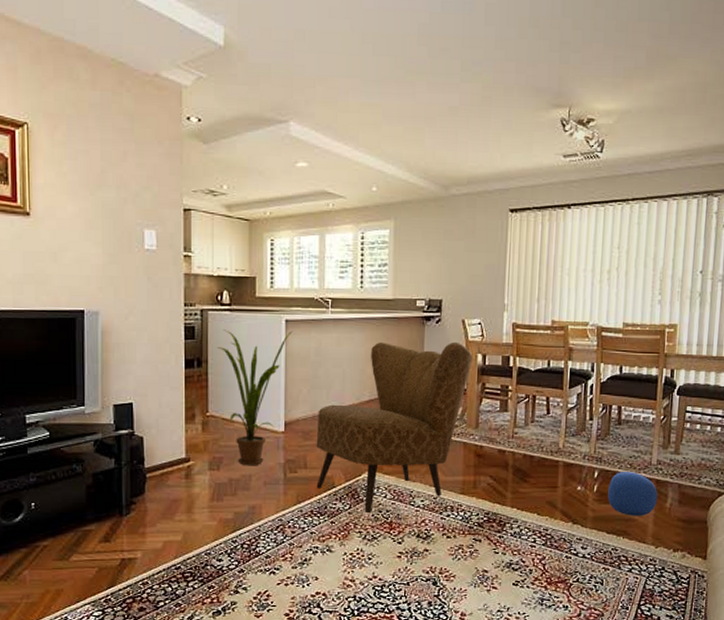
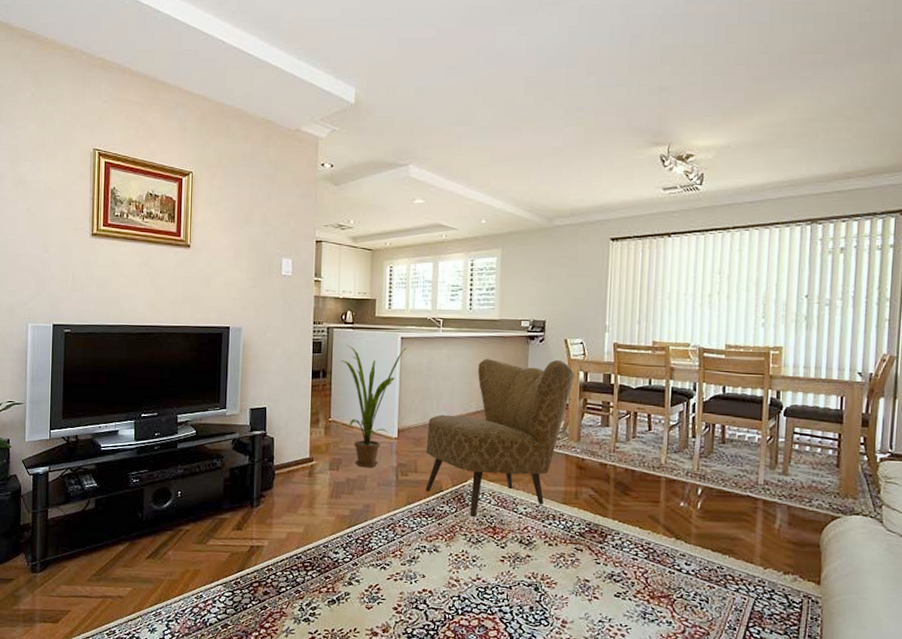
ball: present [608,471,658,516] -> none [712,489,766,536]

